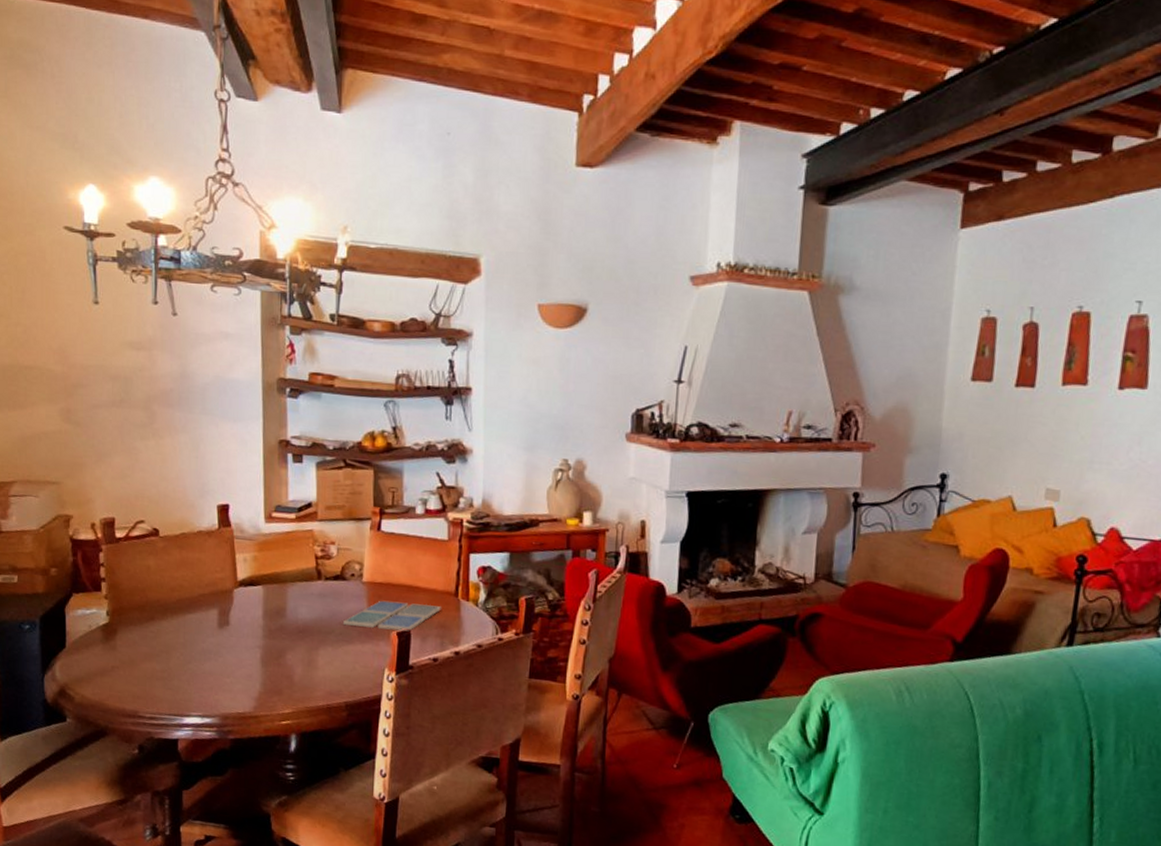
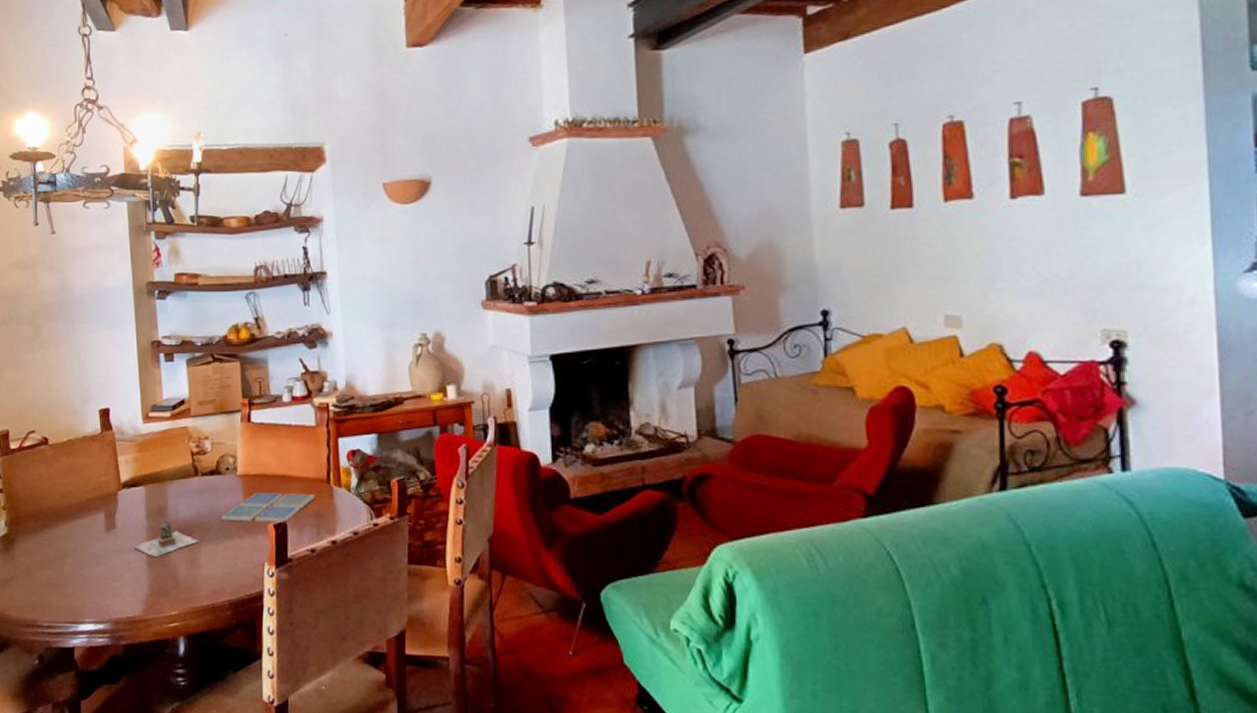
teapot: none [249,621,318,656] -> present [135,521,199,557]

